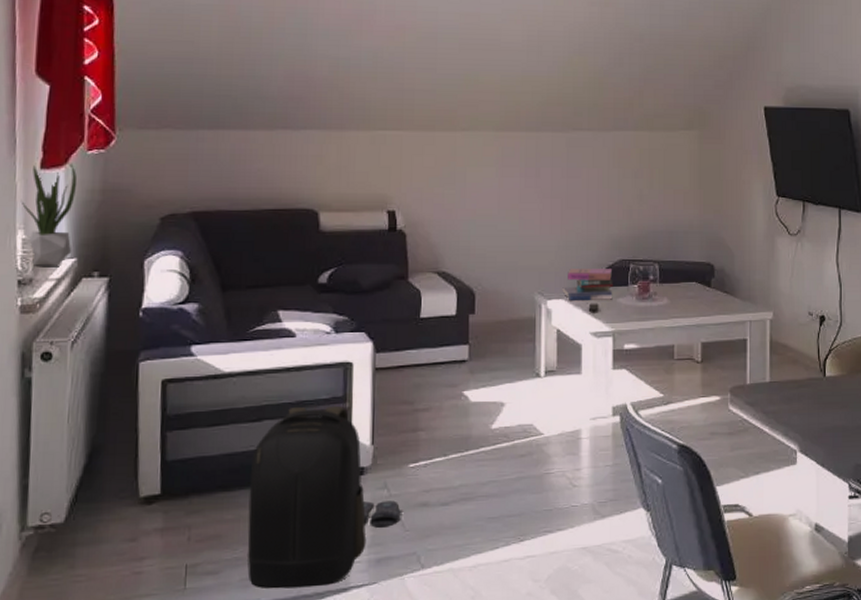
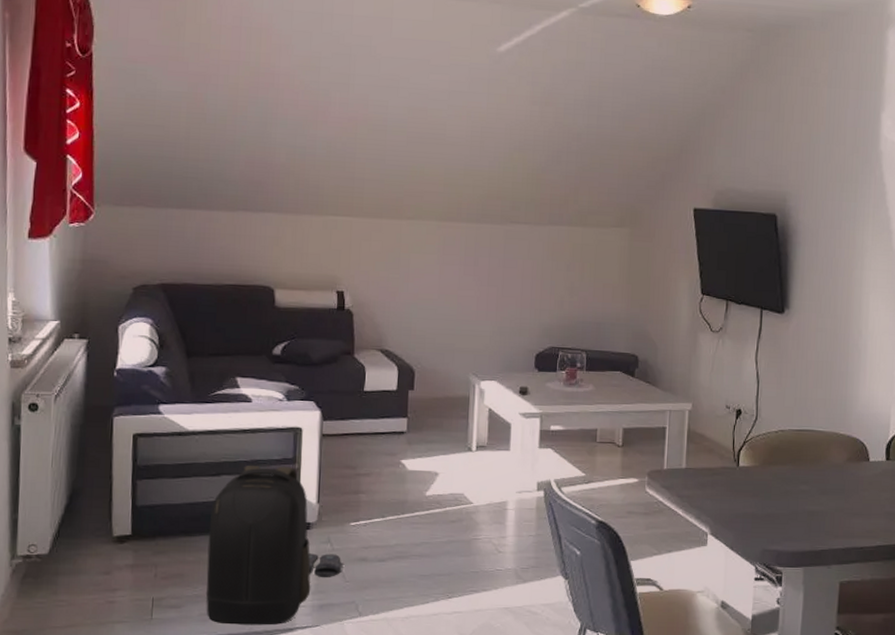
potted plant: present [21,164,77,267] -> none [11,235,60,328]
books: present [562,269,614,300] -> none [495,353,544,384]

